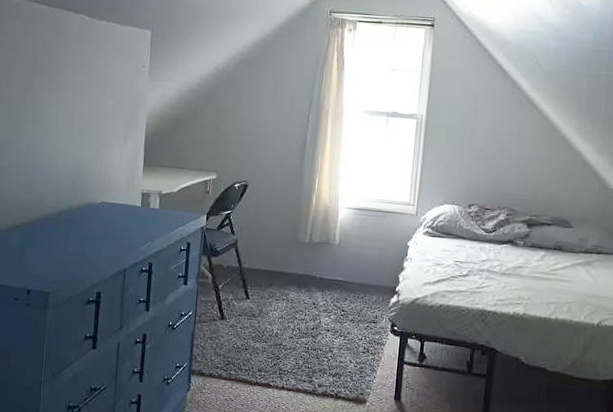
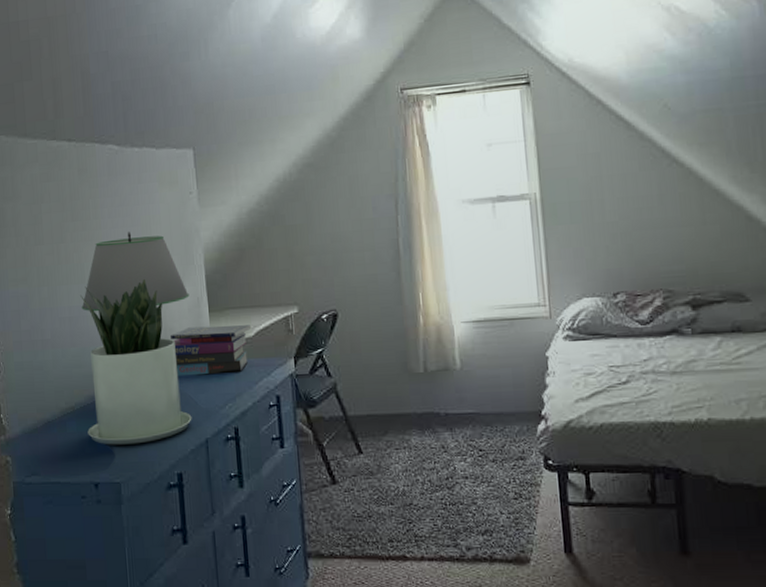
planter: none [27,129,116,264] -> present [80,278,192,445]
table lamp: none [38,89,129,155] -> present [81,231,189,312]
books: none [108,176,176,219] -> present [171,325,252,377]

